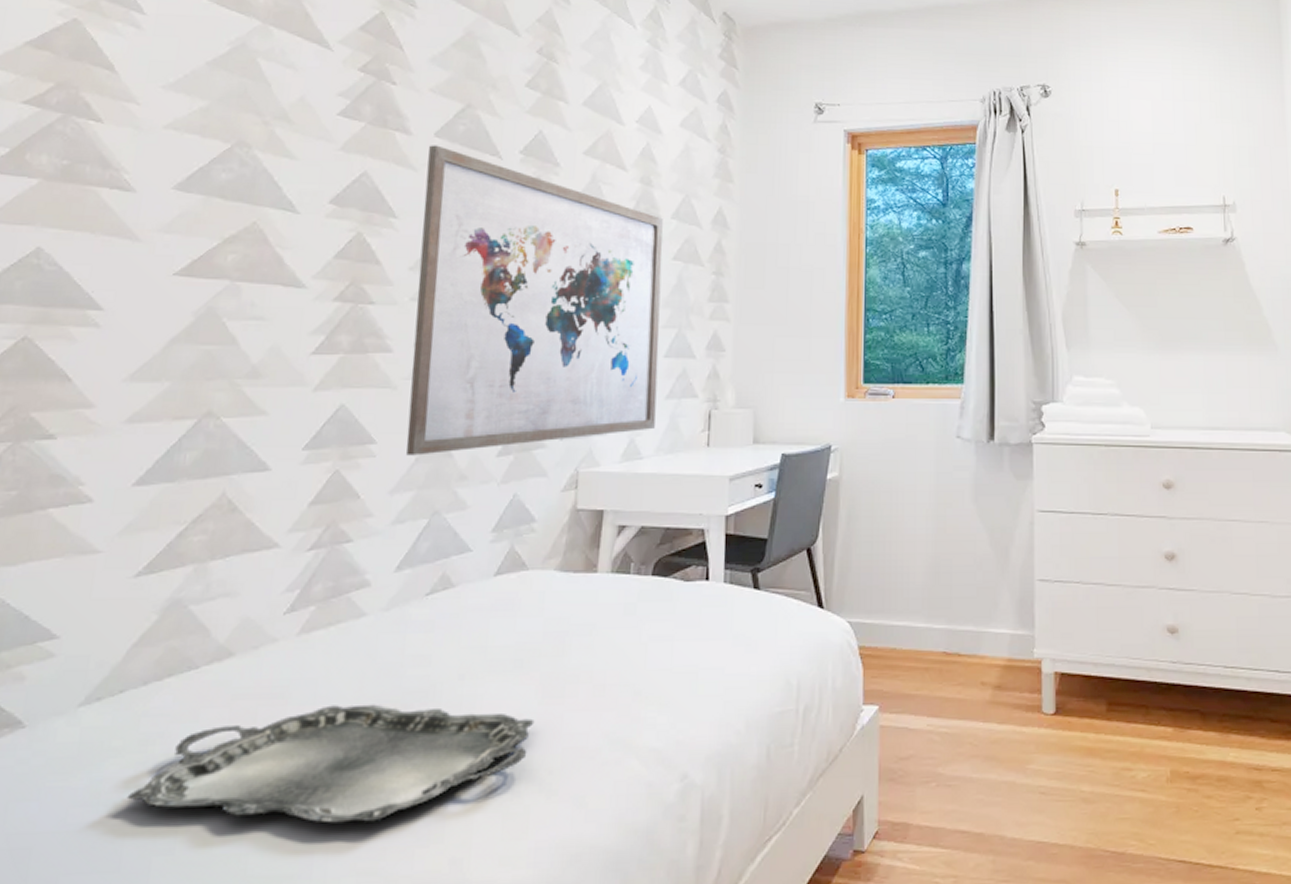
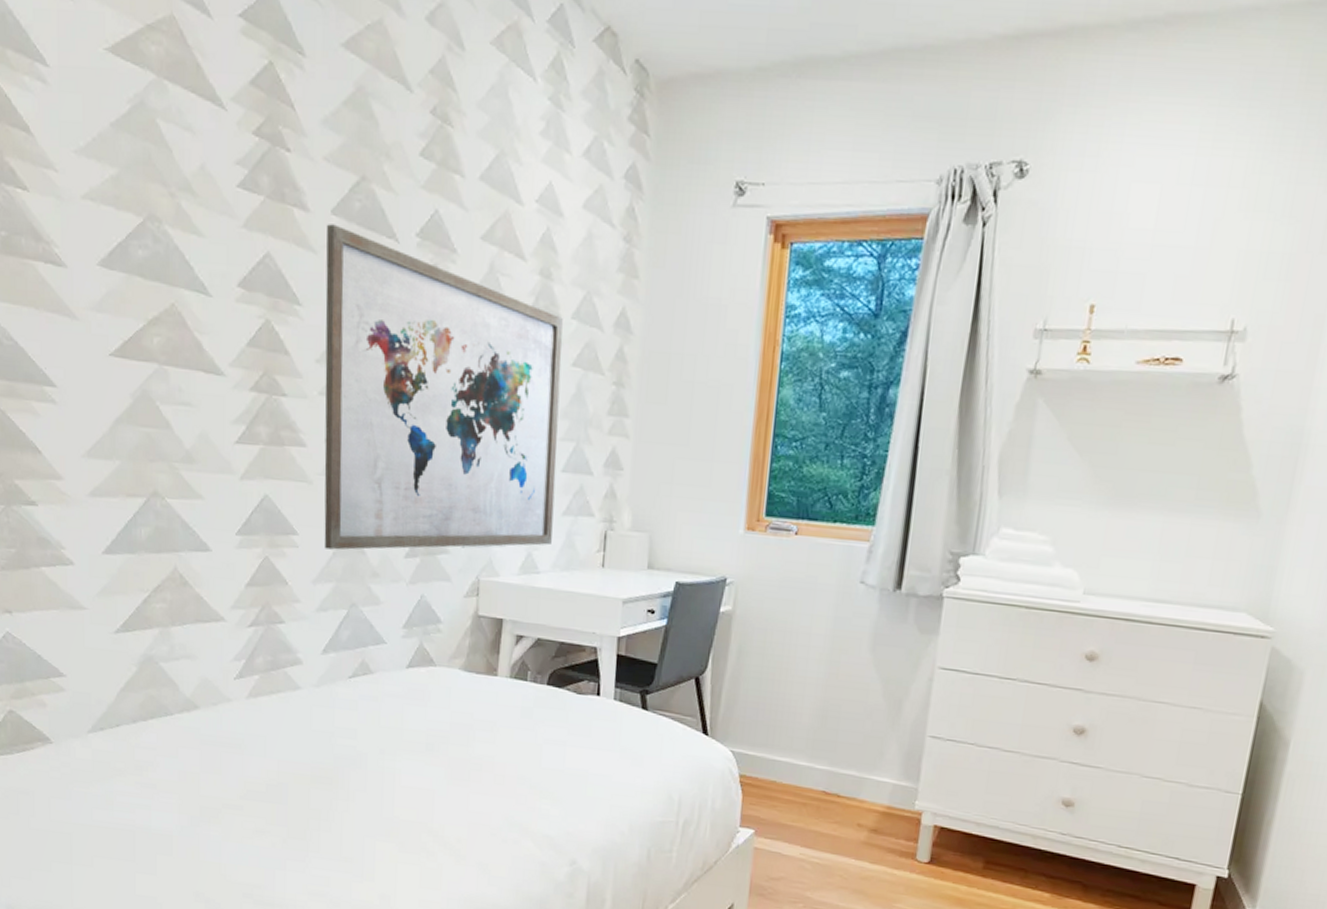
serving tray: present [126,704,535,824] -> none [132,759,445,856]

